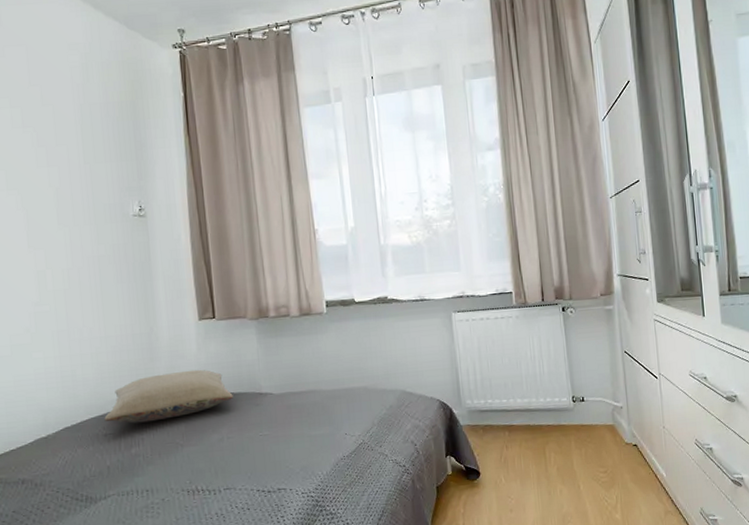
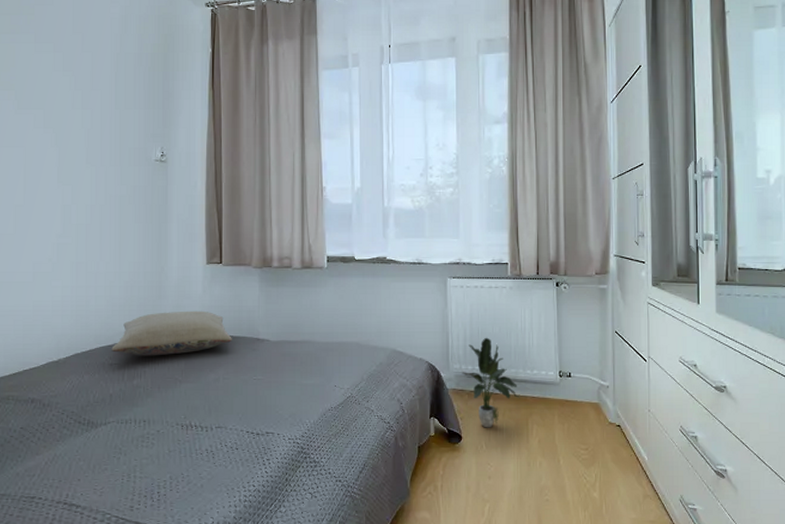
potted plant: none [474,369,536,461] -> present [462,337,520,428]

